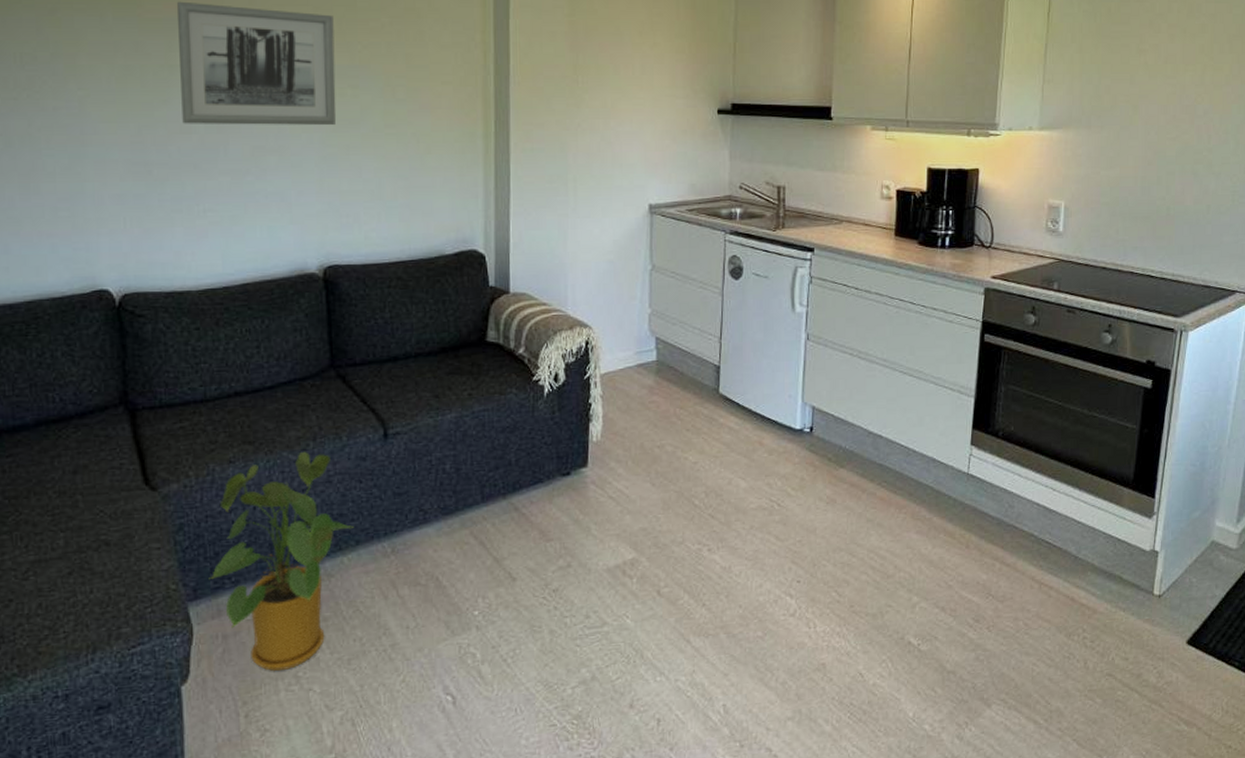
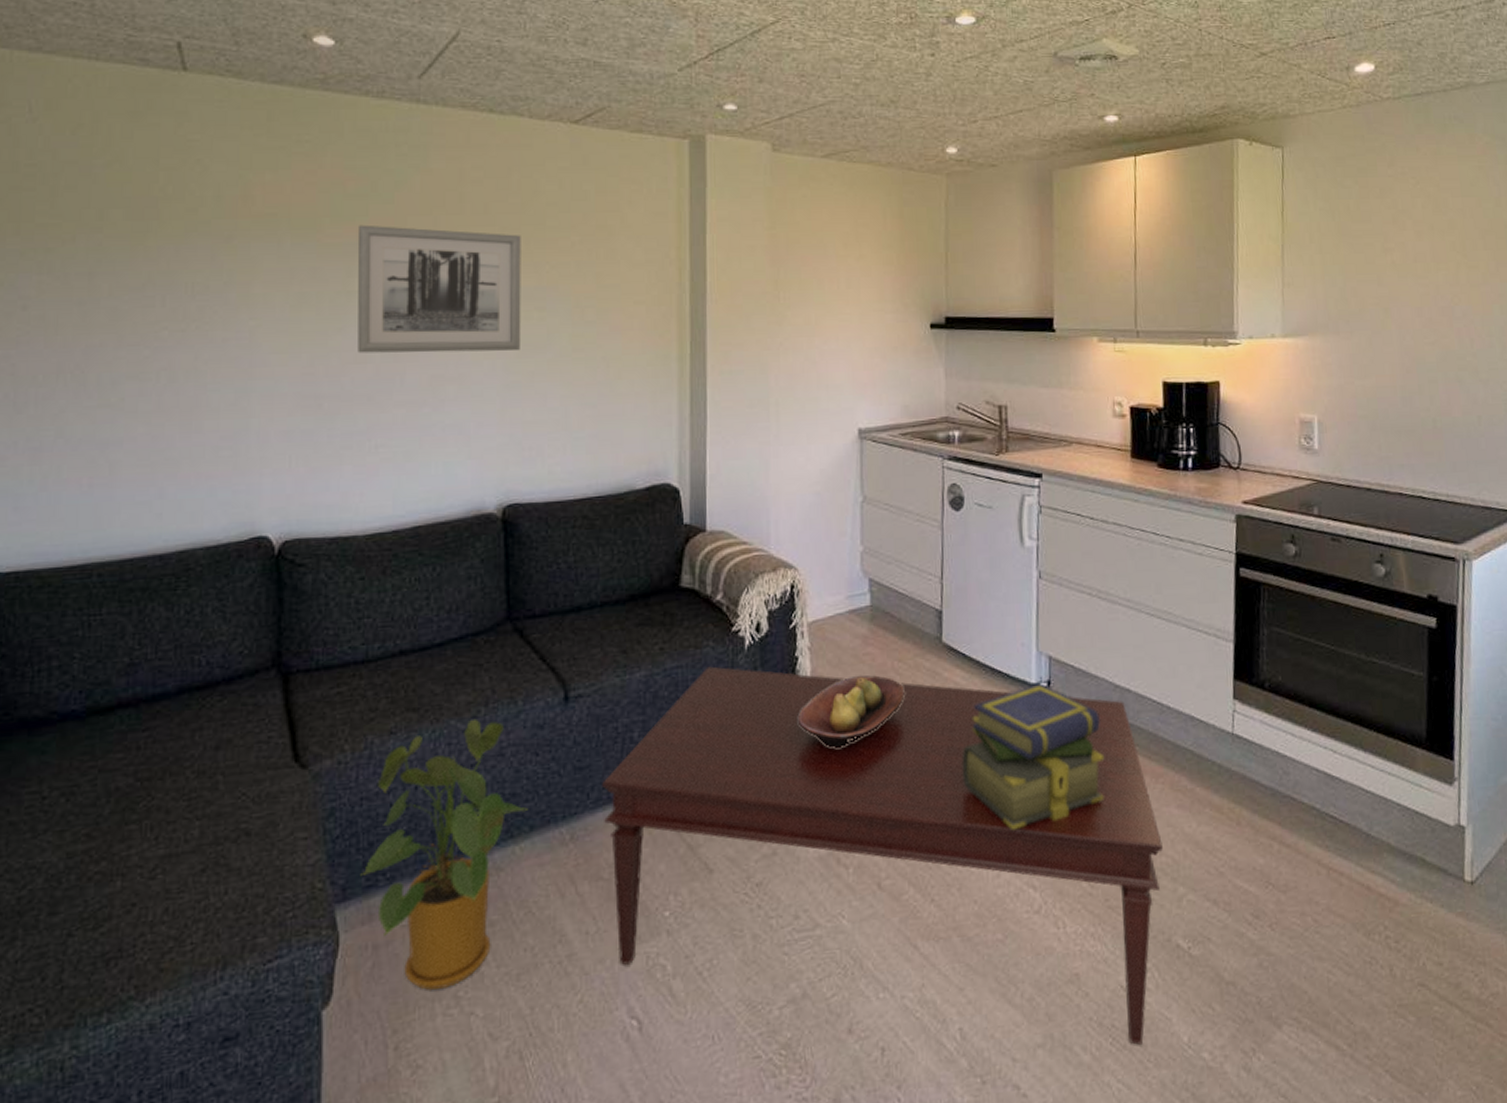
coffee table: none [419,410,902,719] -> present [602,666,1163,1045]
fruit bowl: none [590,419,685,480] -> present [797,675,905,748]
stack of books: none [733,429,855,550] -> present [962,684,1104,830]

